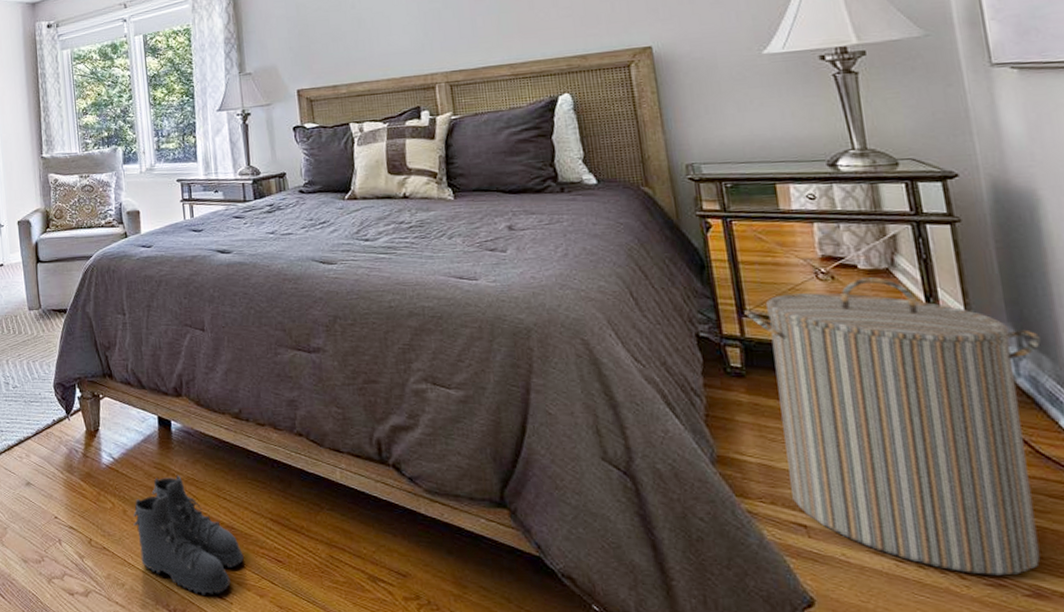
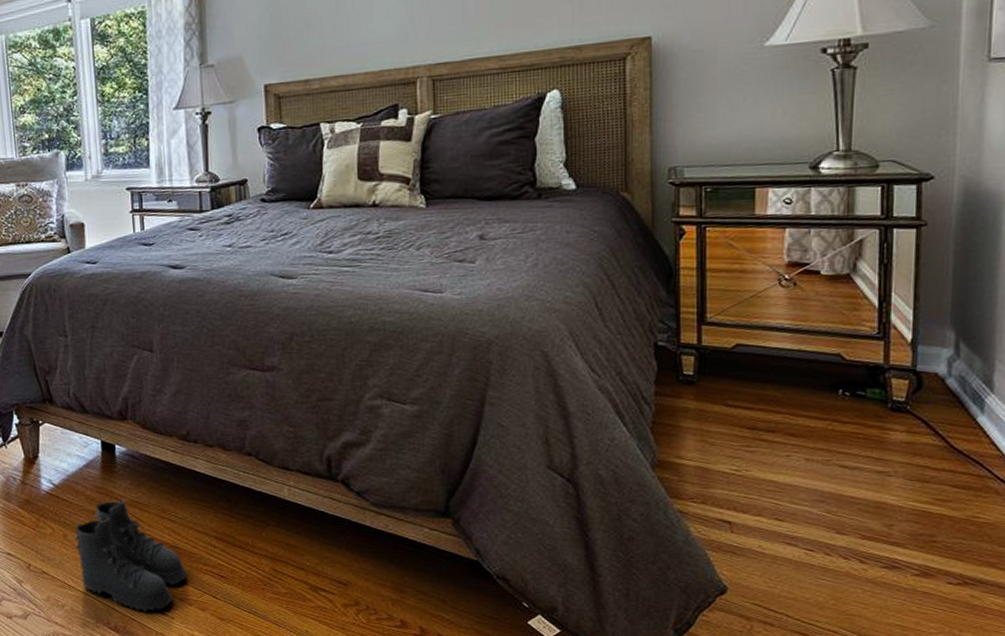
laundry hamper: present [744,277,1041,576] -> none [704,283,976,559]

